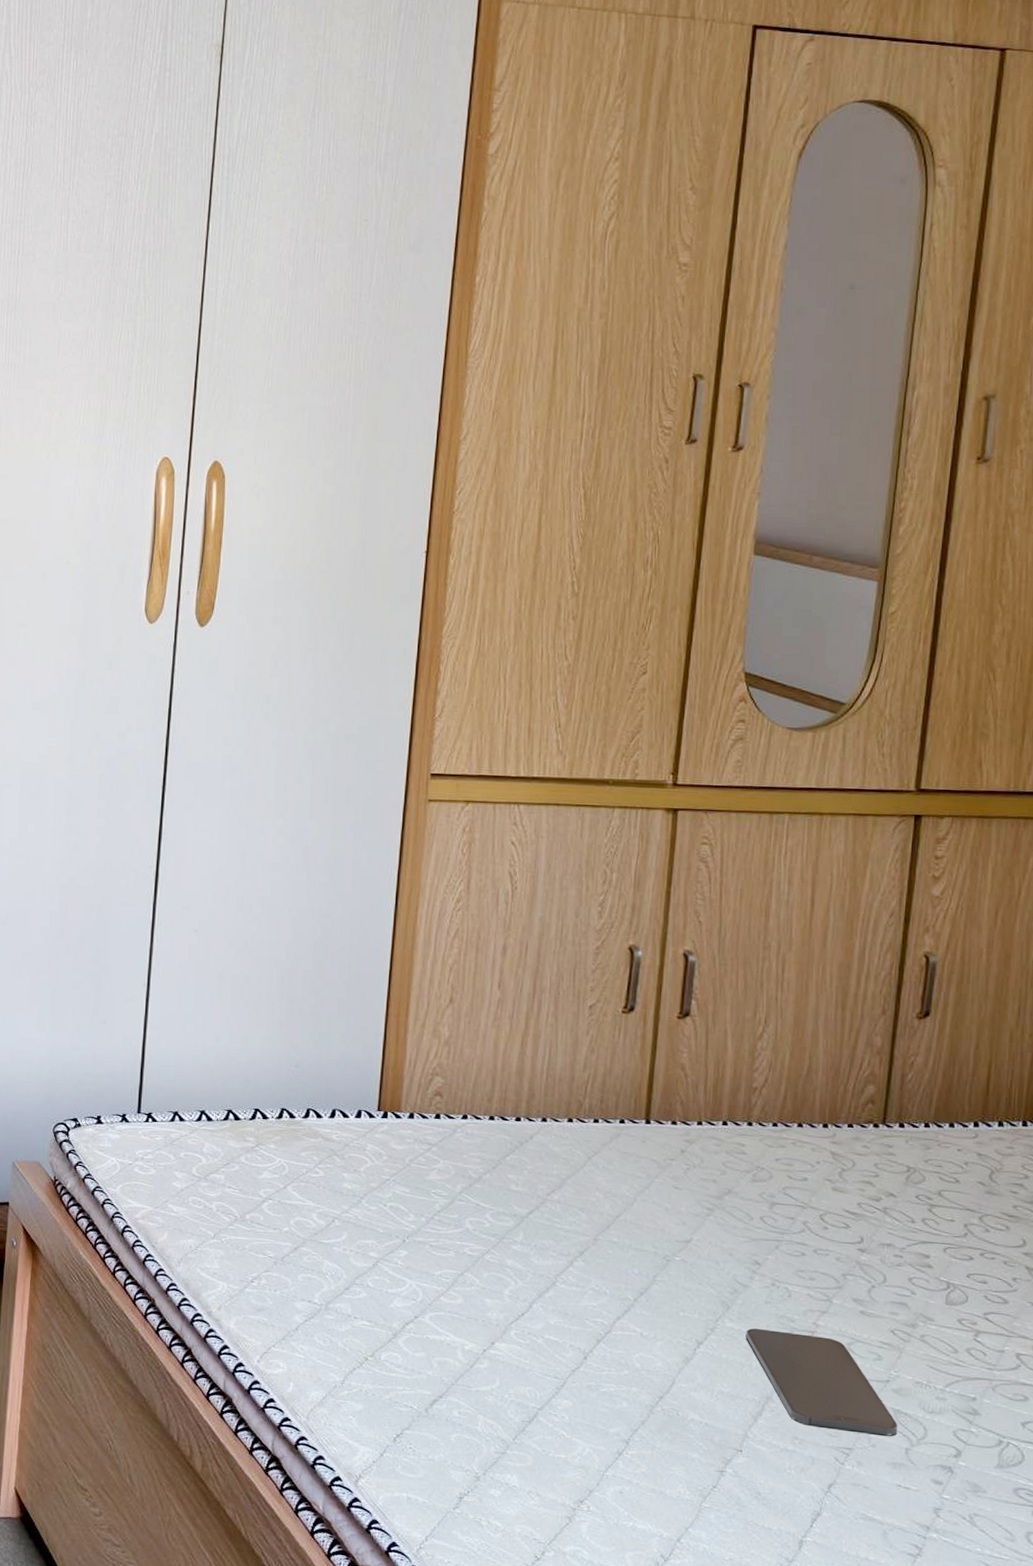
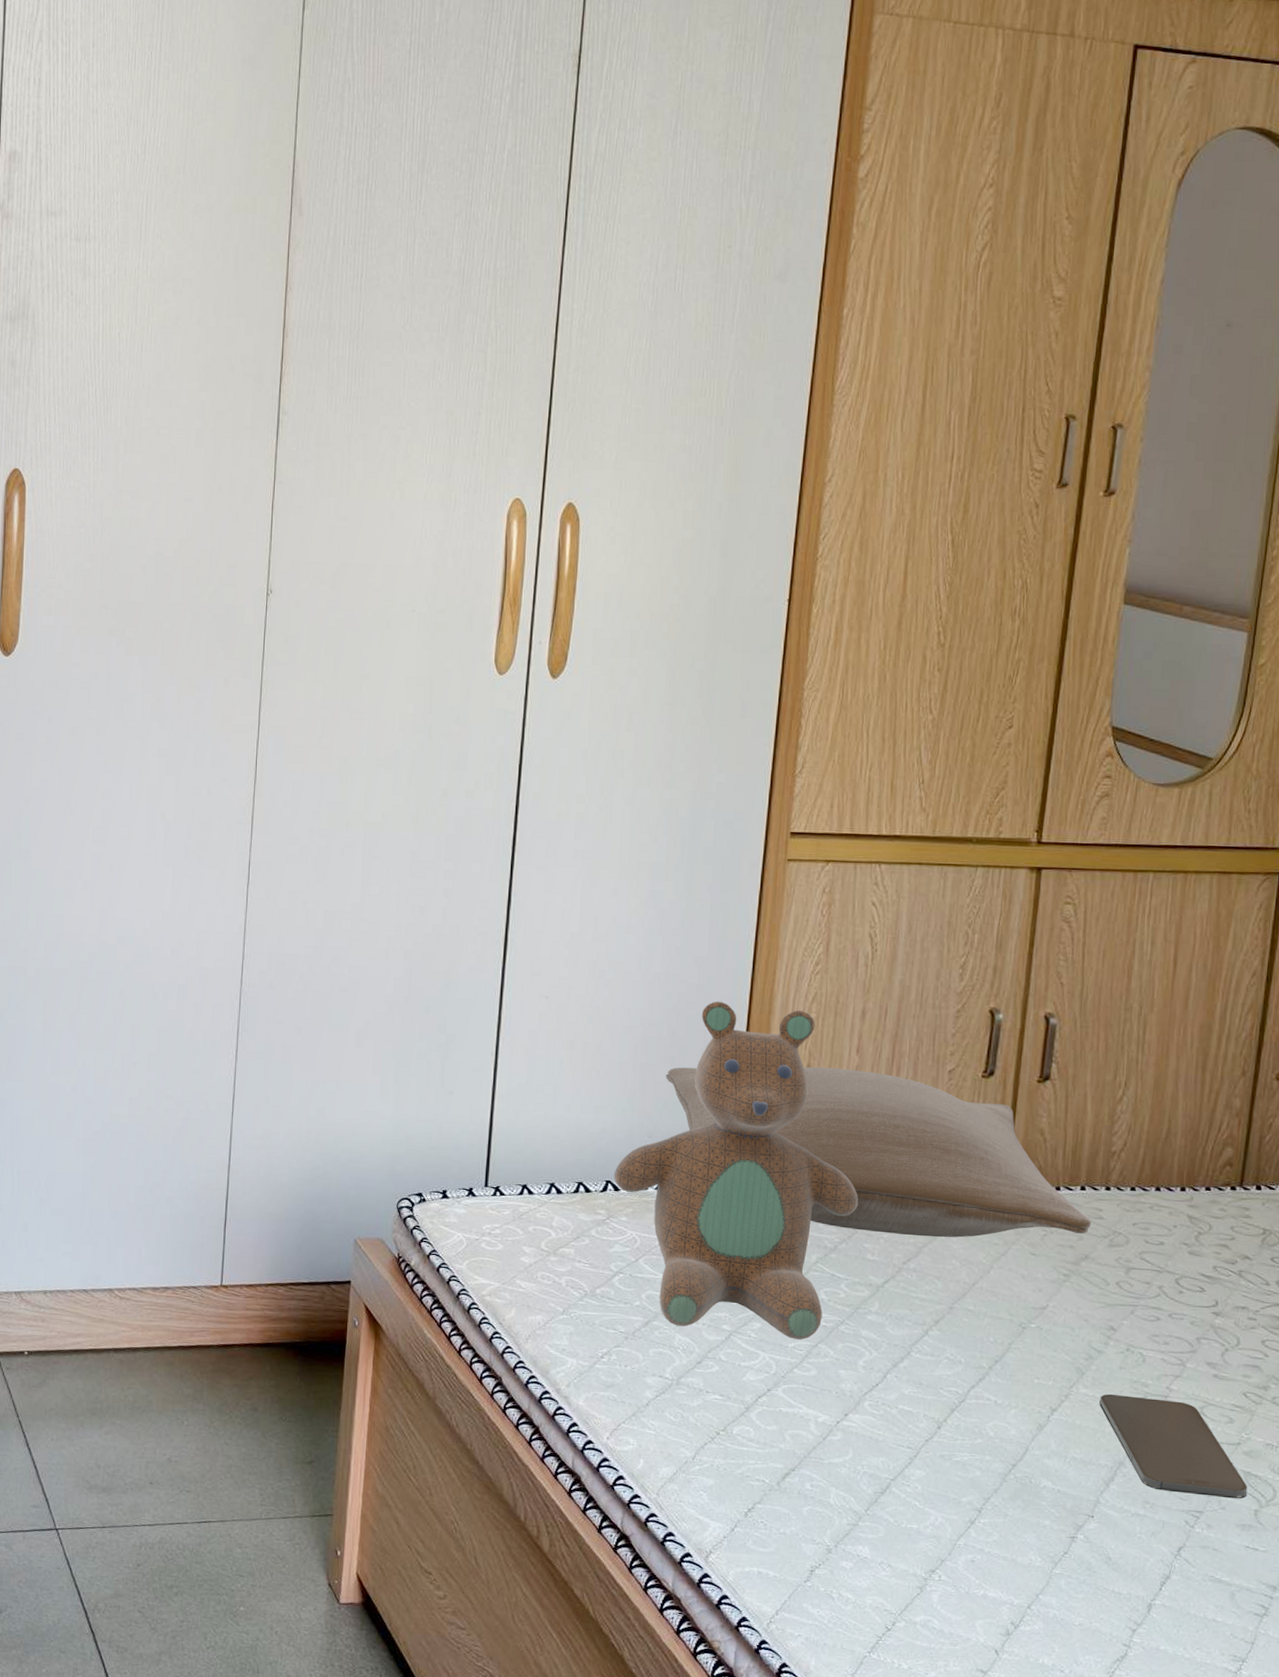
stuffed toy: none [262,936,502,1268] -> present [613,1001,859,1340]
pillow: none [312,999,734,1170] -> present [666,1066,1091,1238]

